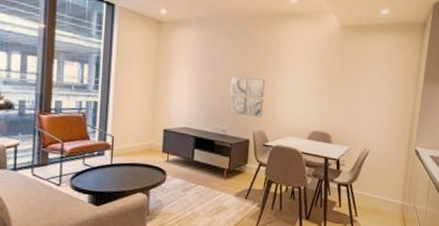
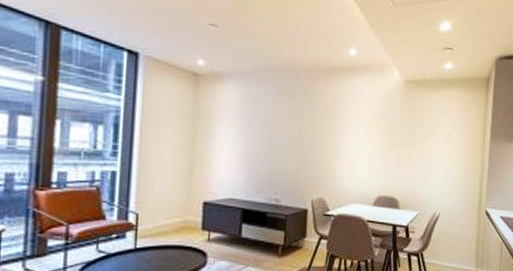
wall art: present [228,77,265,117] -> none [282,138,324,183]

